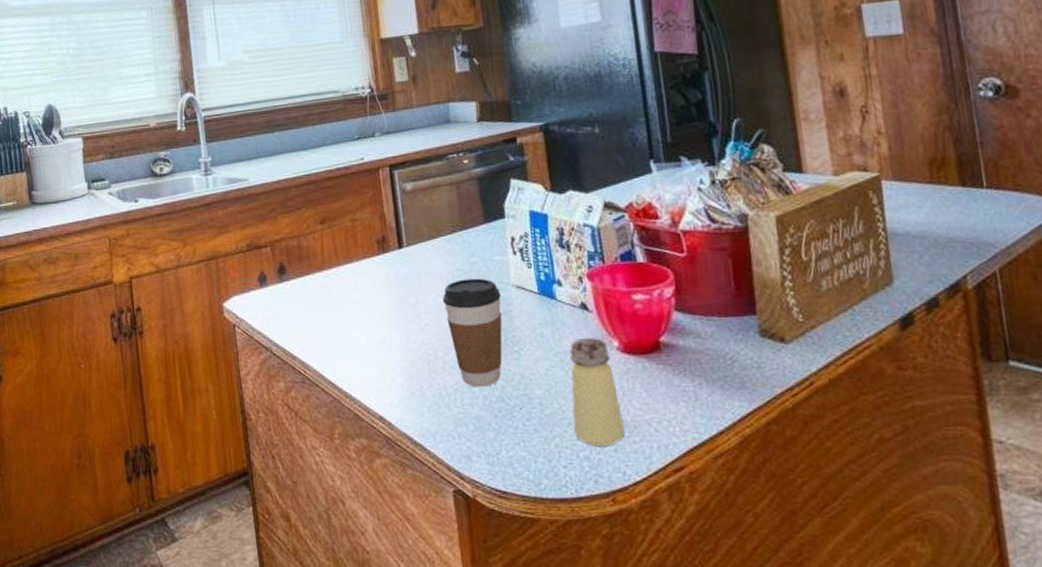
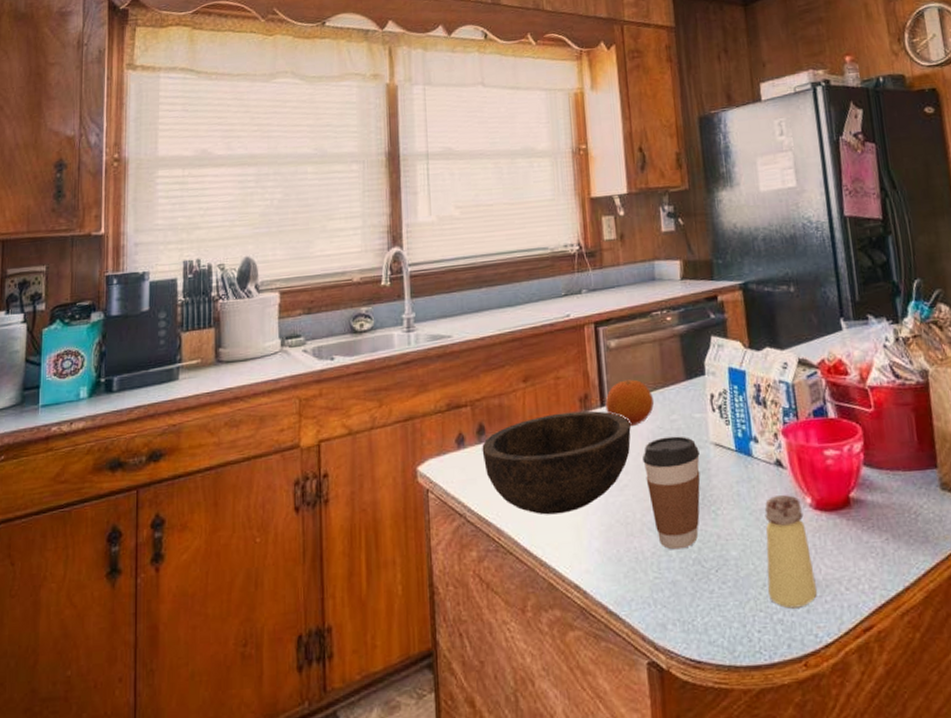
bowl: none [283,252,430,351] -> present [482,410,631,515]
fruit: none [403,222,453,269] -> present [605,379,654,427]

